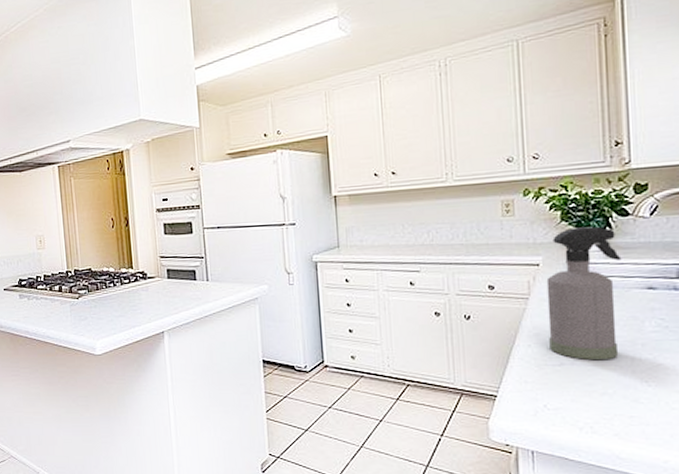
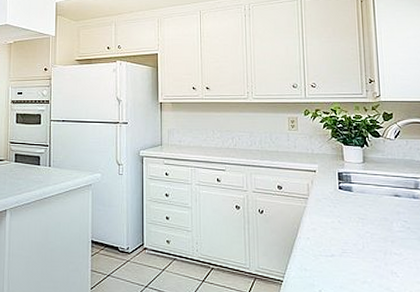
spray bottle: present [546,226,622,361] -> none [321,143,376,254]

